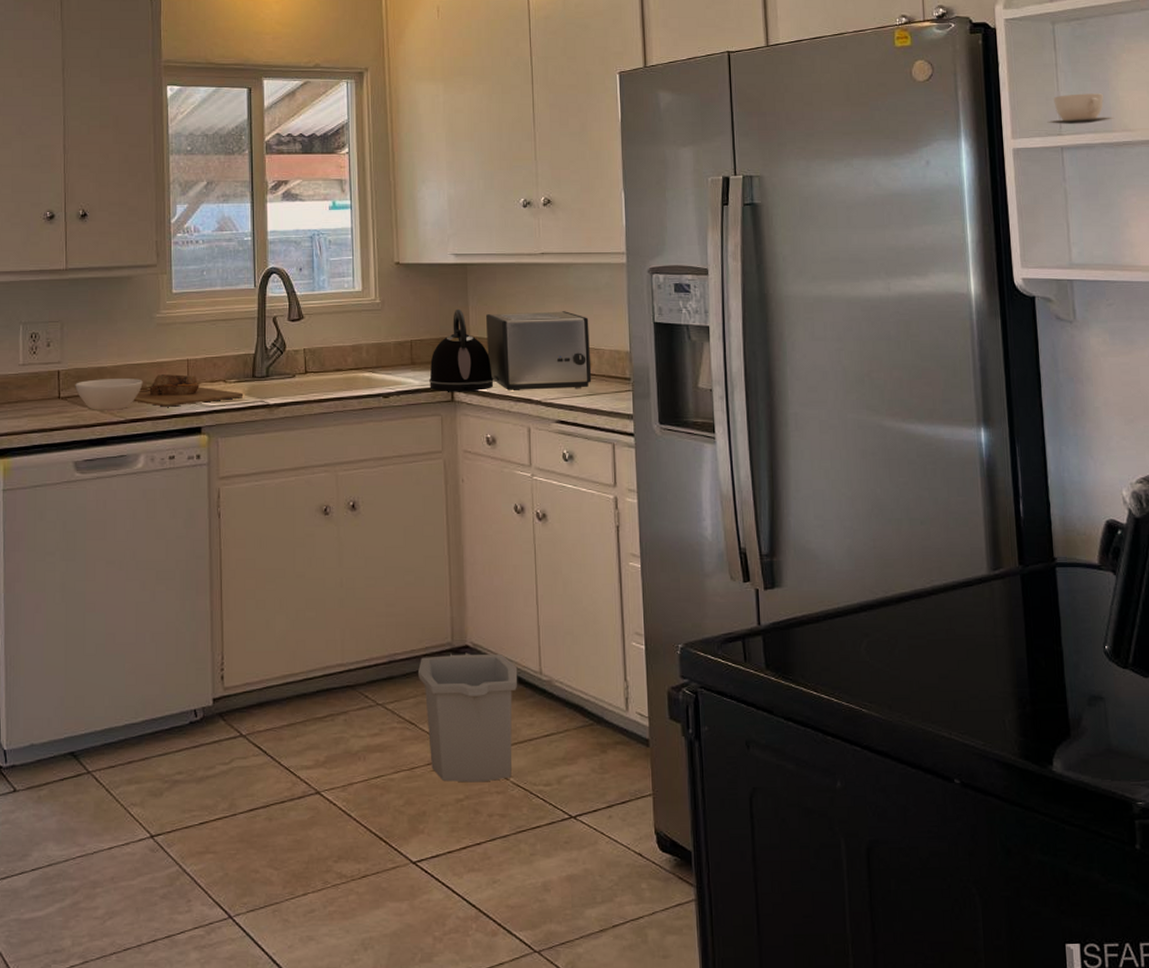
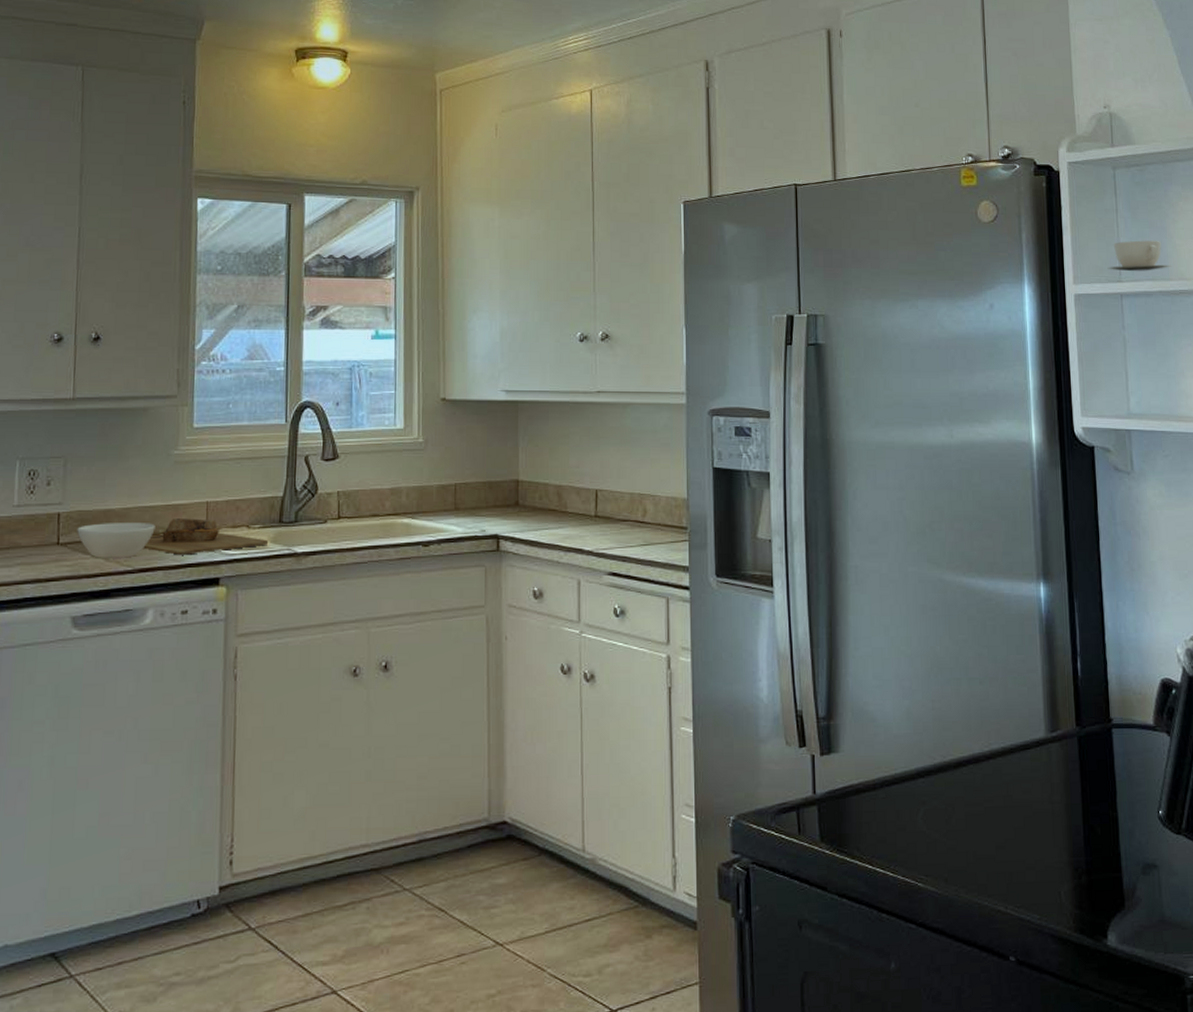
bucket: present [418,652,518,783] -> none [451,829,559,976]
kettle: present [428,308,494,392] -> none [472,450,543,541]
toaster: present [486,311,592,391] -> none [537,454,647,541]

